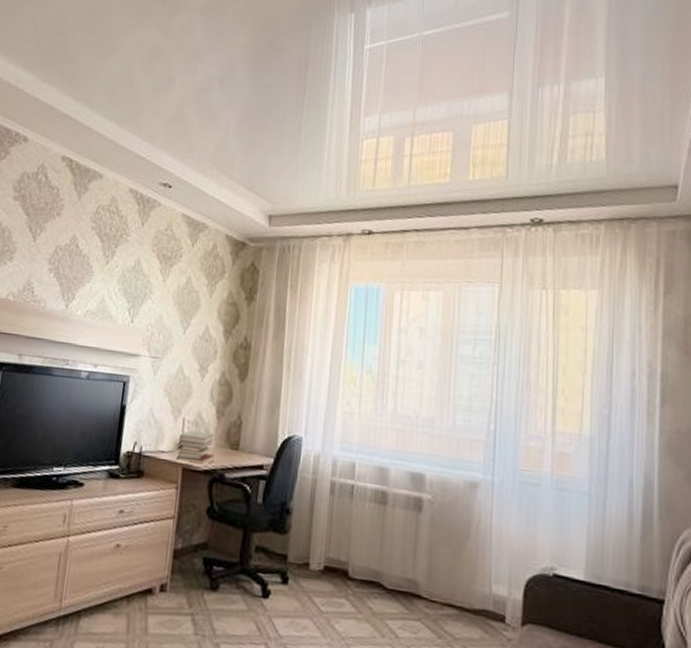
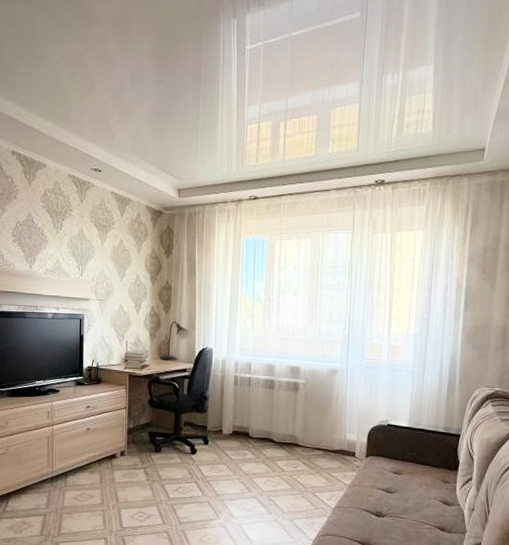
desk lamp: none [227,394,271,452] -> present [159,321,189,361]

